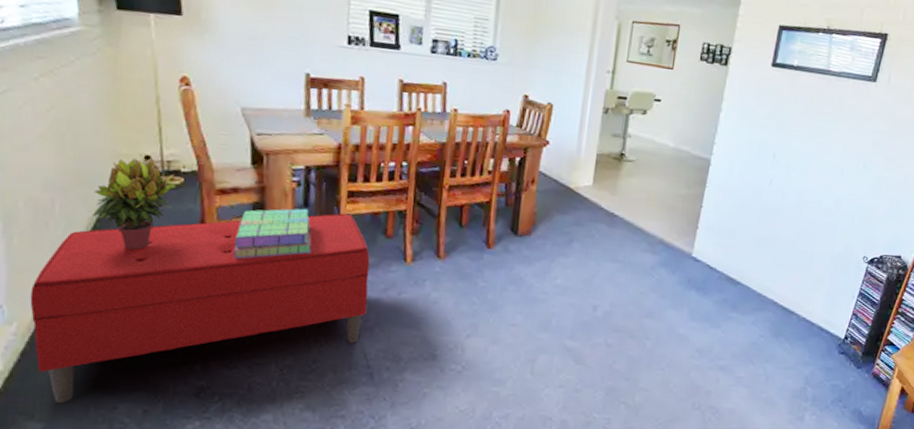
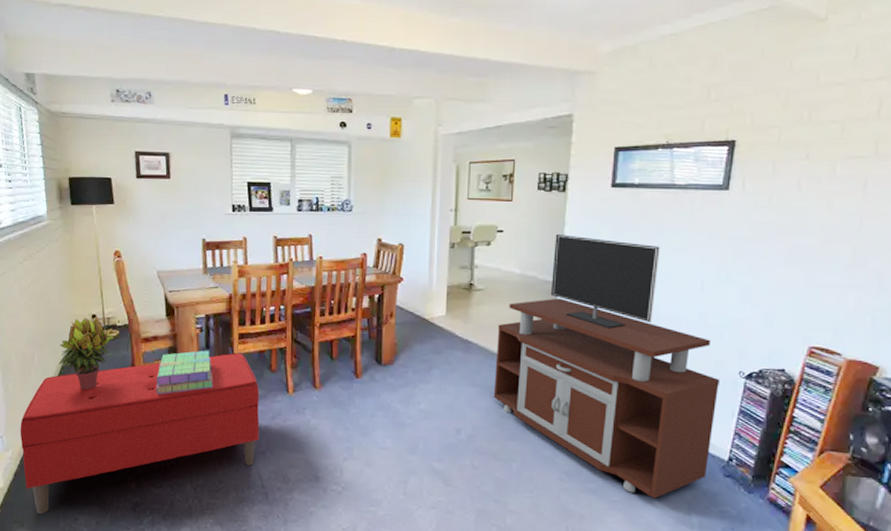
tv stand: none [634,109,846,374] -> present [493,234,719,499]

